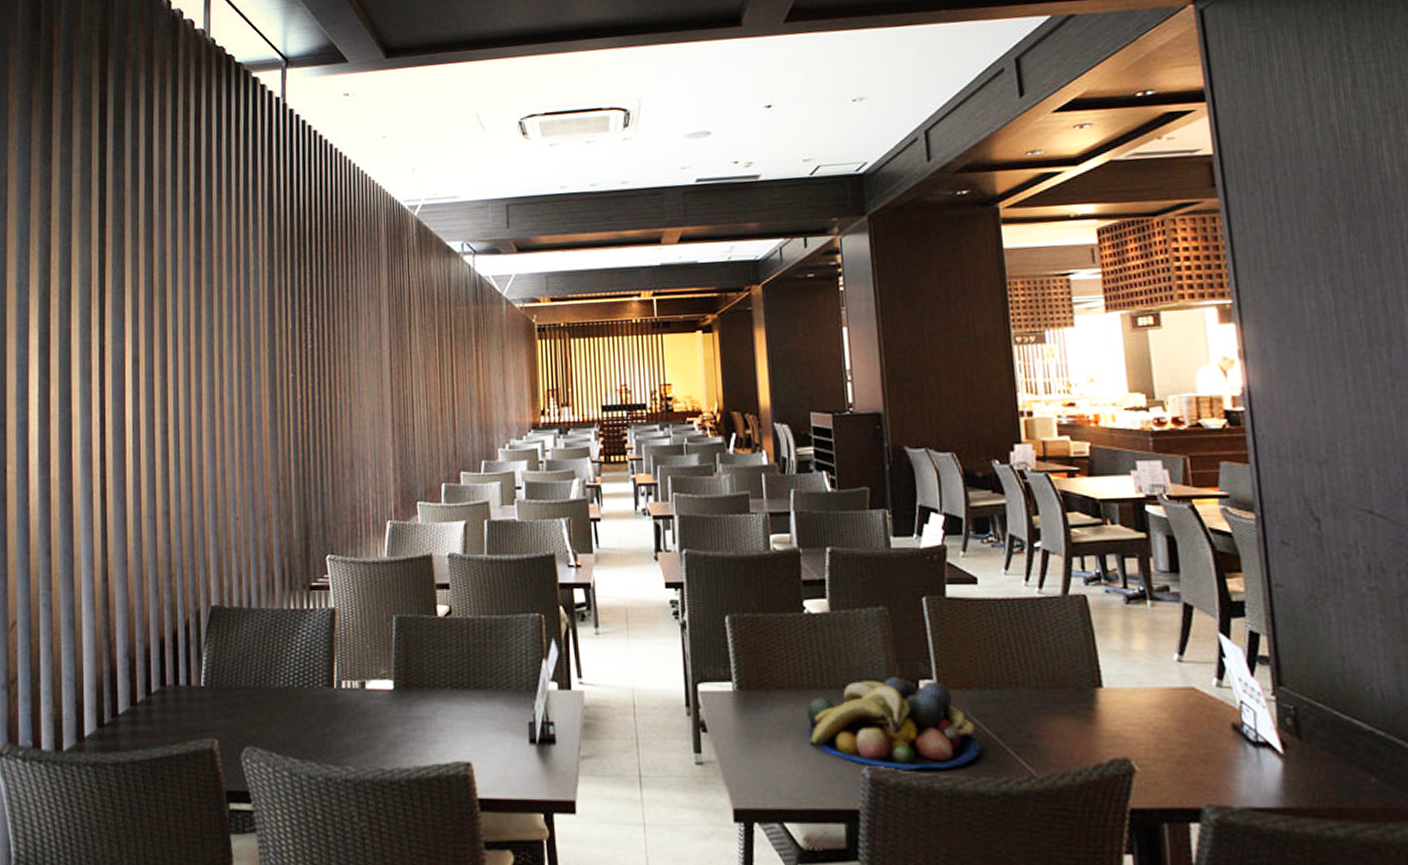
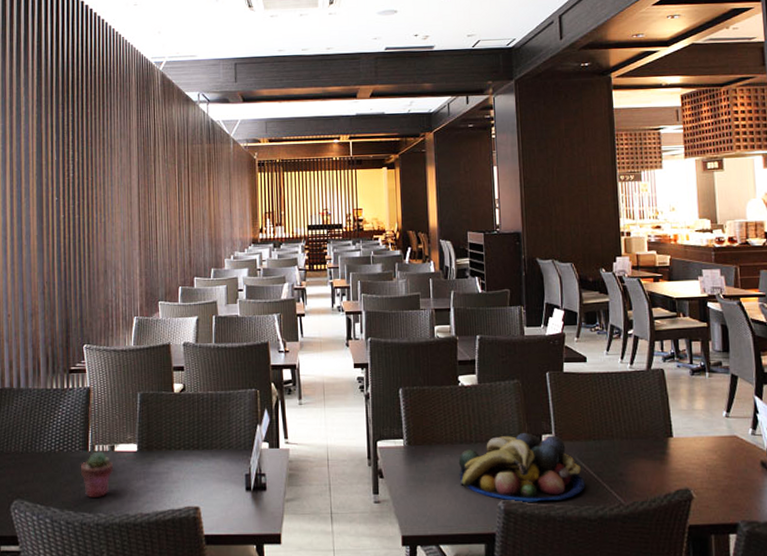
potted succulent: none [324,688,365,746] -> present [80,451,114,497]

